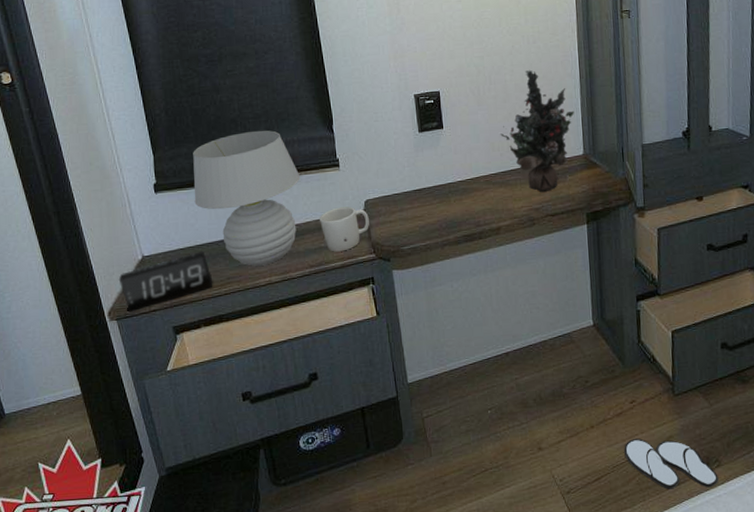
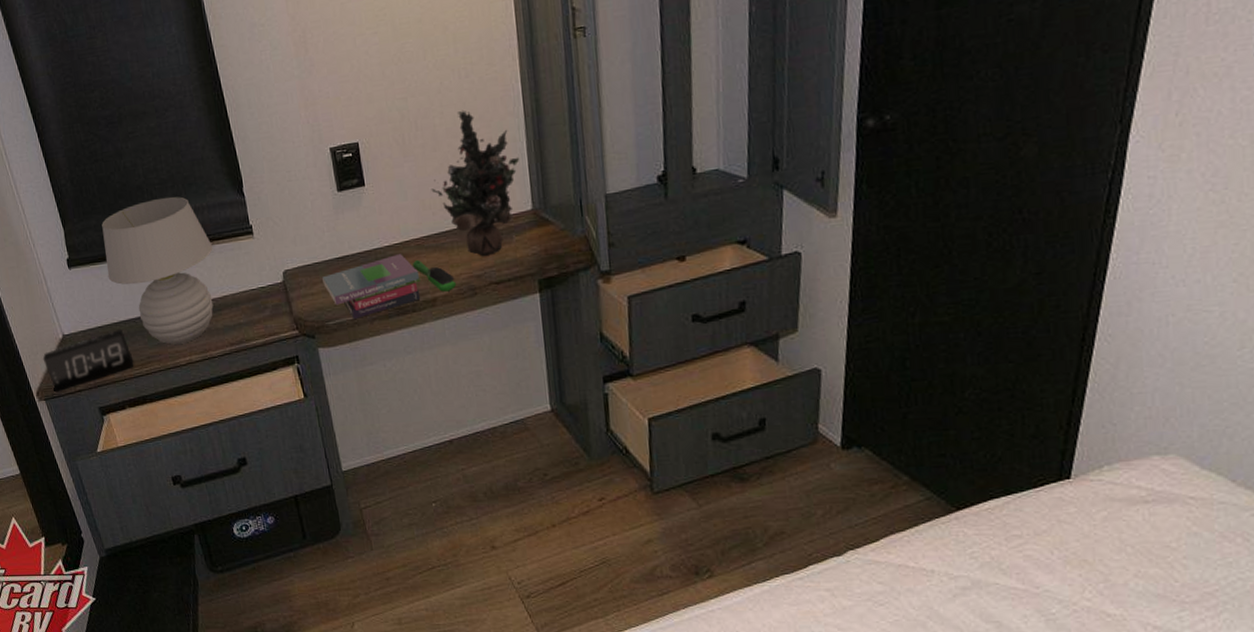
mug: present [320,206,369,252] -> none [236,278,290,329]
books: none [400,188,487,244] -> present [322,254,421,319]
hairbrush: none [481,193,517,222] -> present [413,259,456,292]
slippers: present [624,438,719,490] -> none [592,541,711,601]

